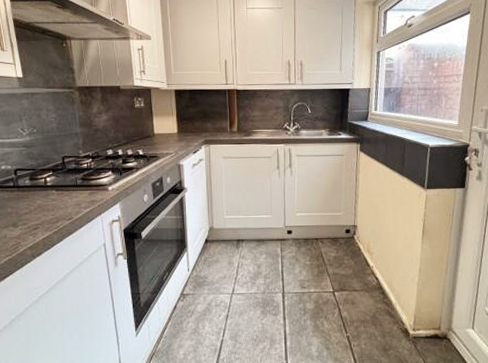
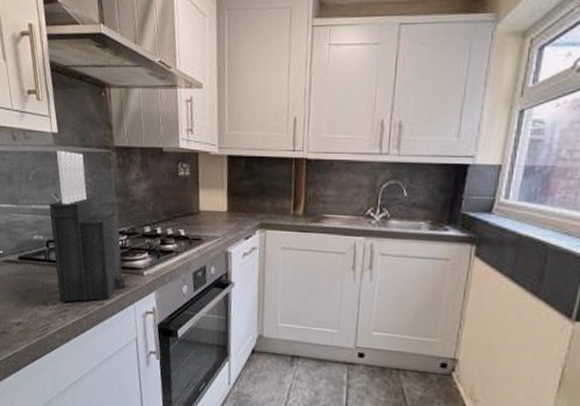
knife block: none [16,91,93,222] -> present [49,150,126,303]

